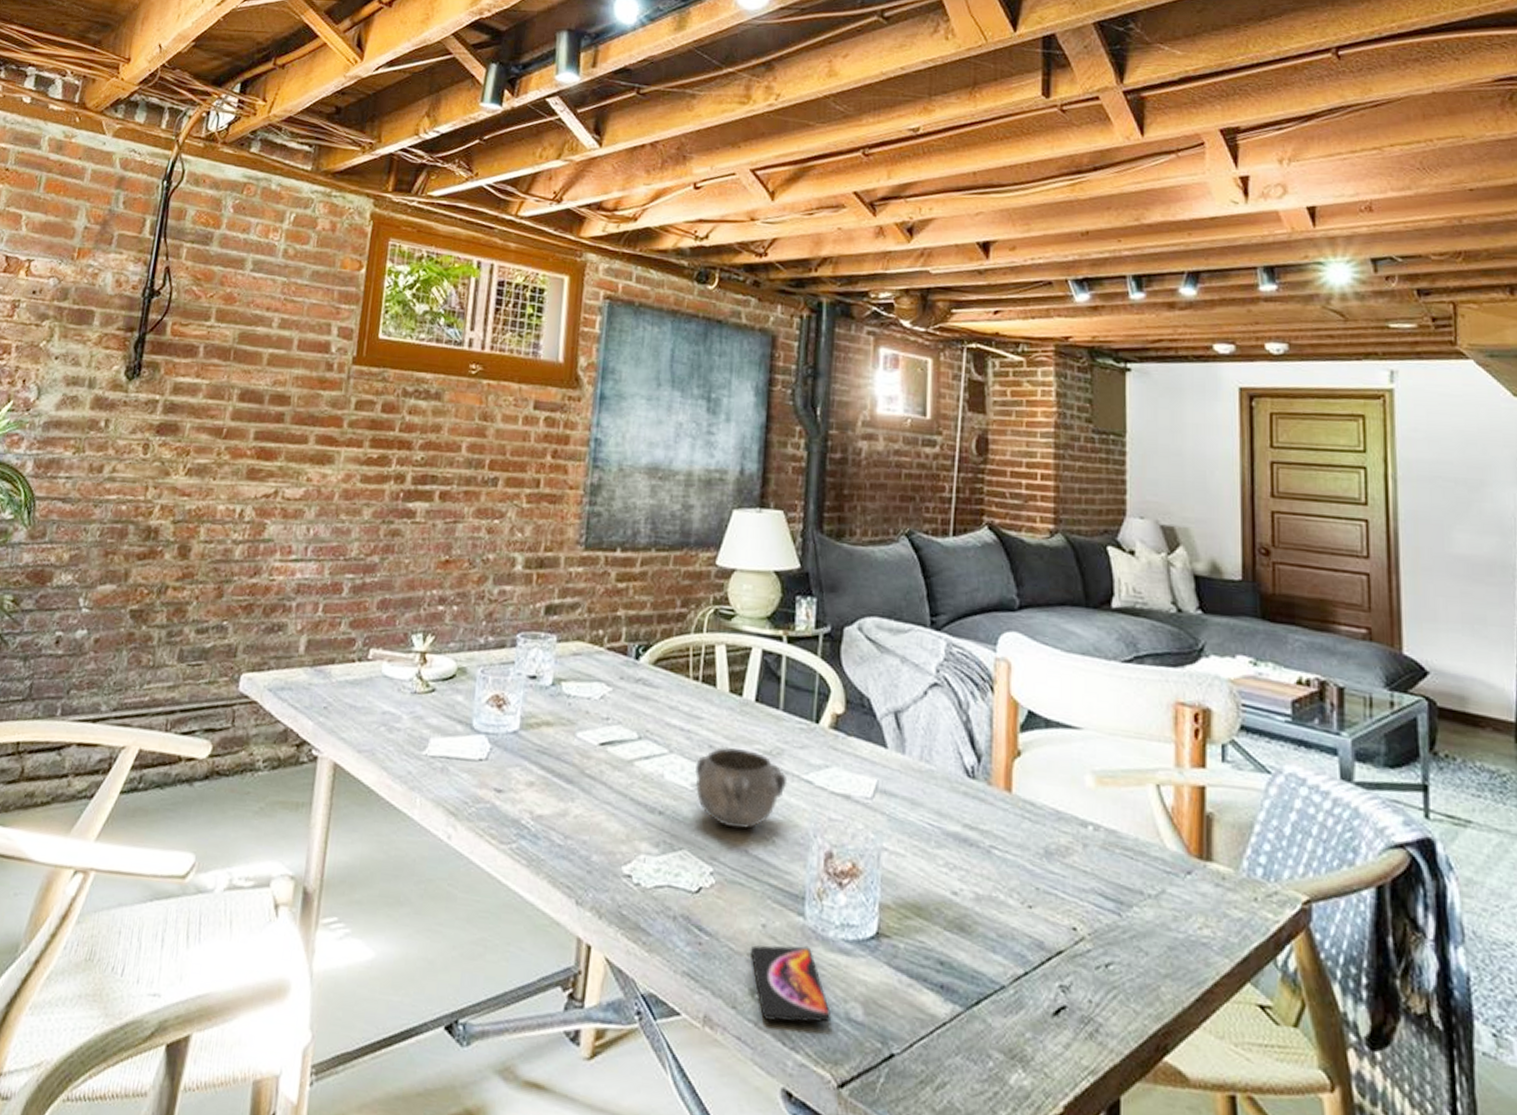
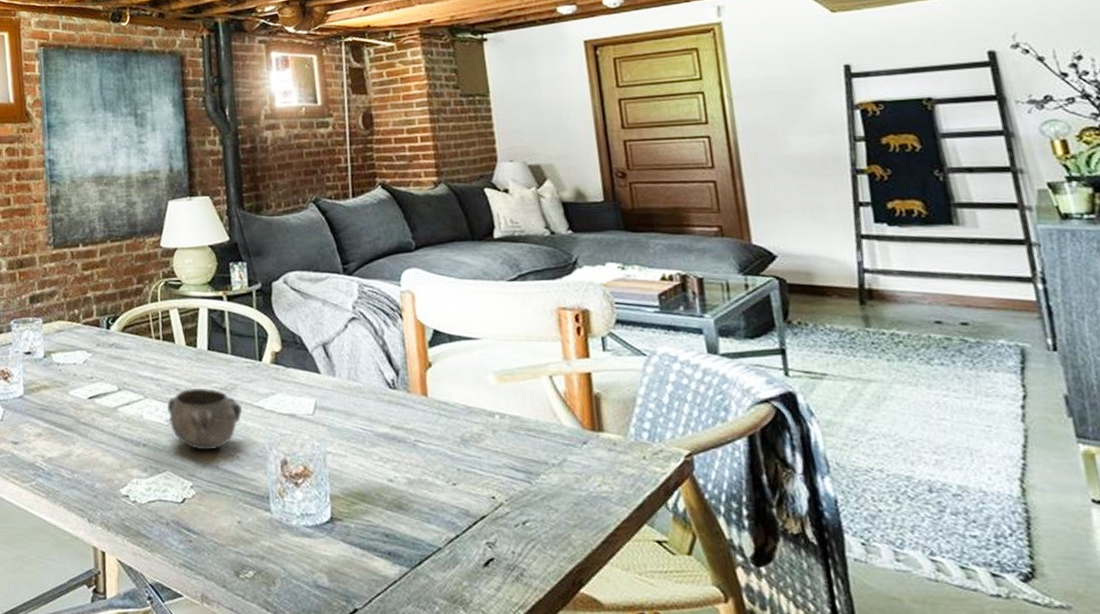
smartphone: present [749,945,832,1023] -> none [230,534,303,593]

